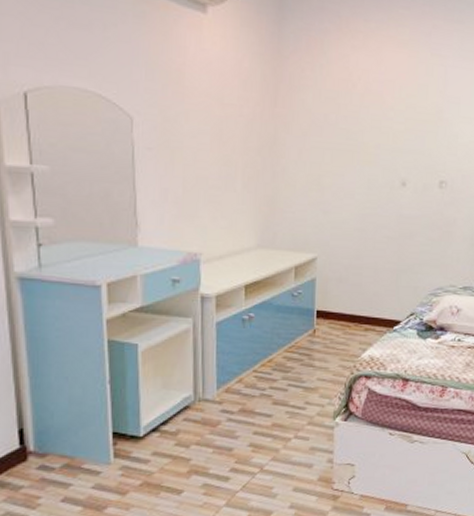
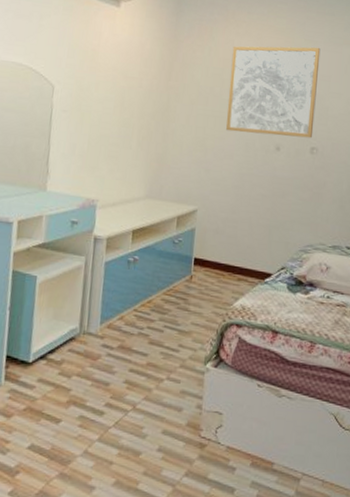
wall art: none [345,62,449,171] -> present [226,46,321,139]

